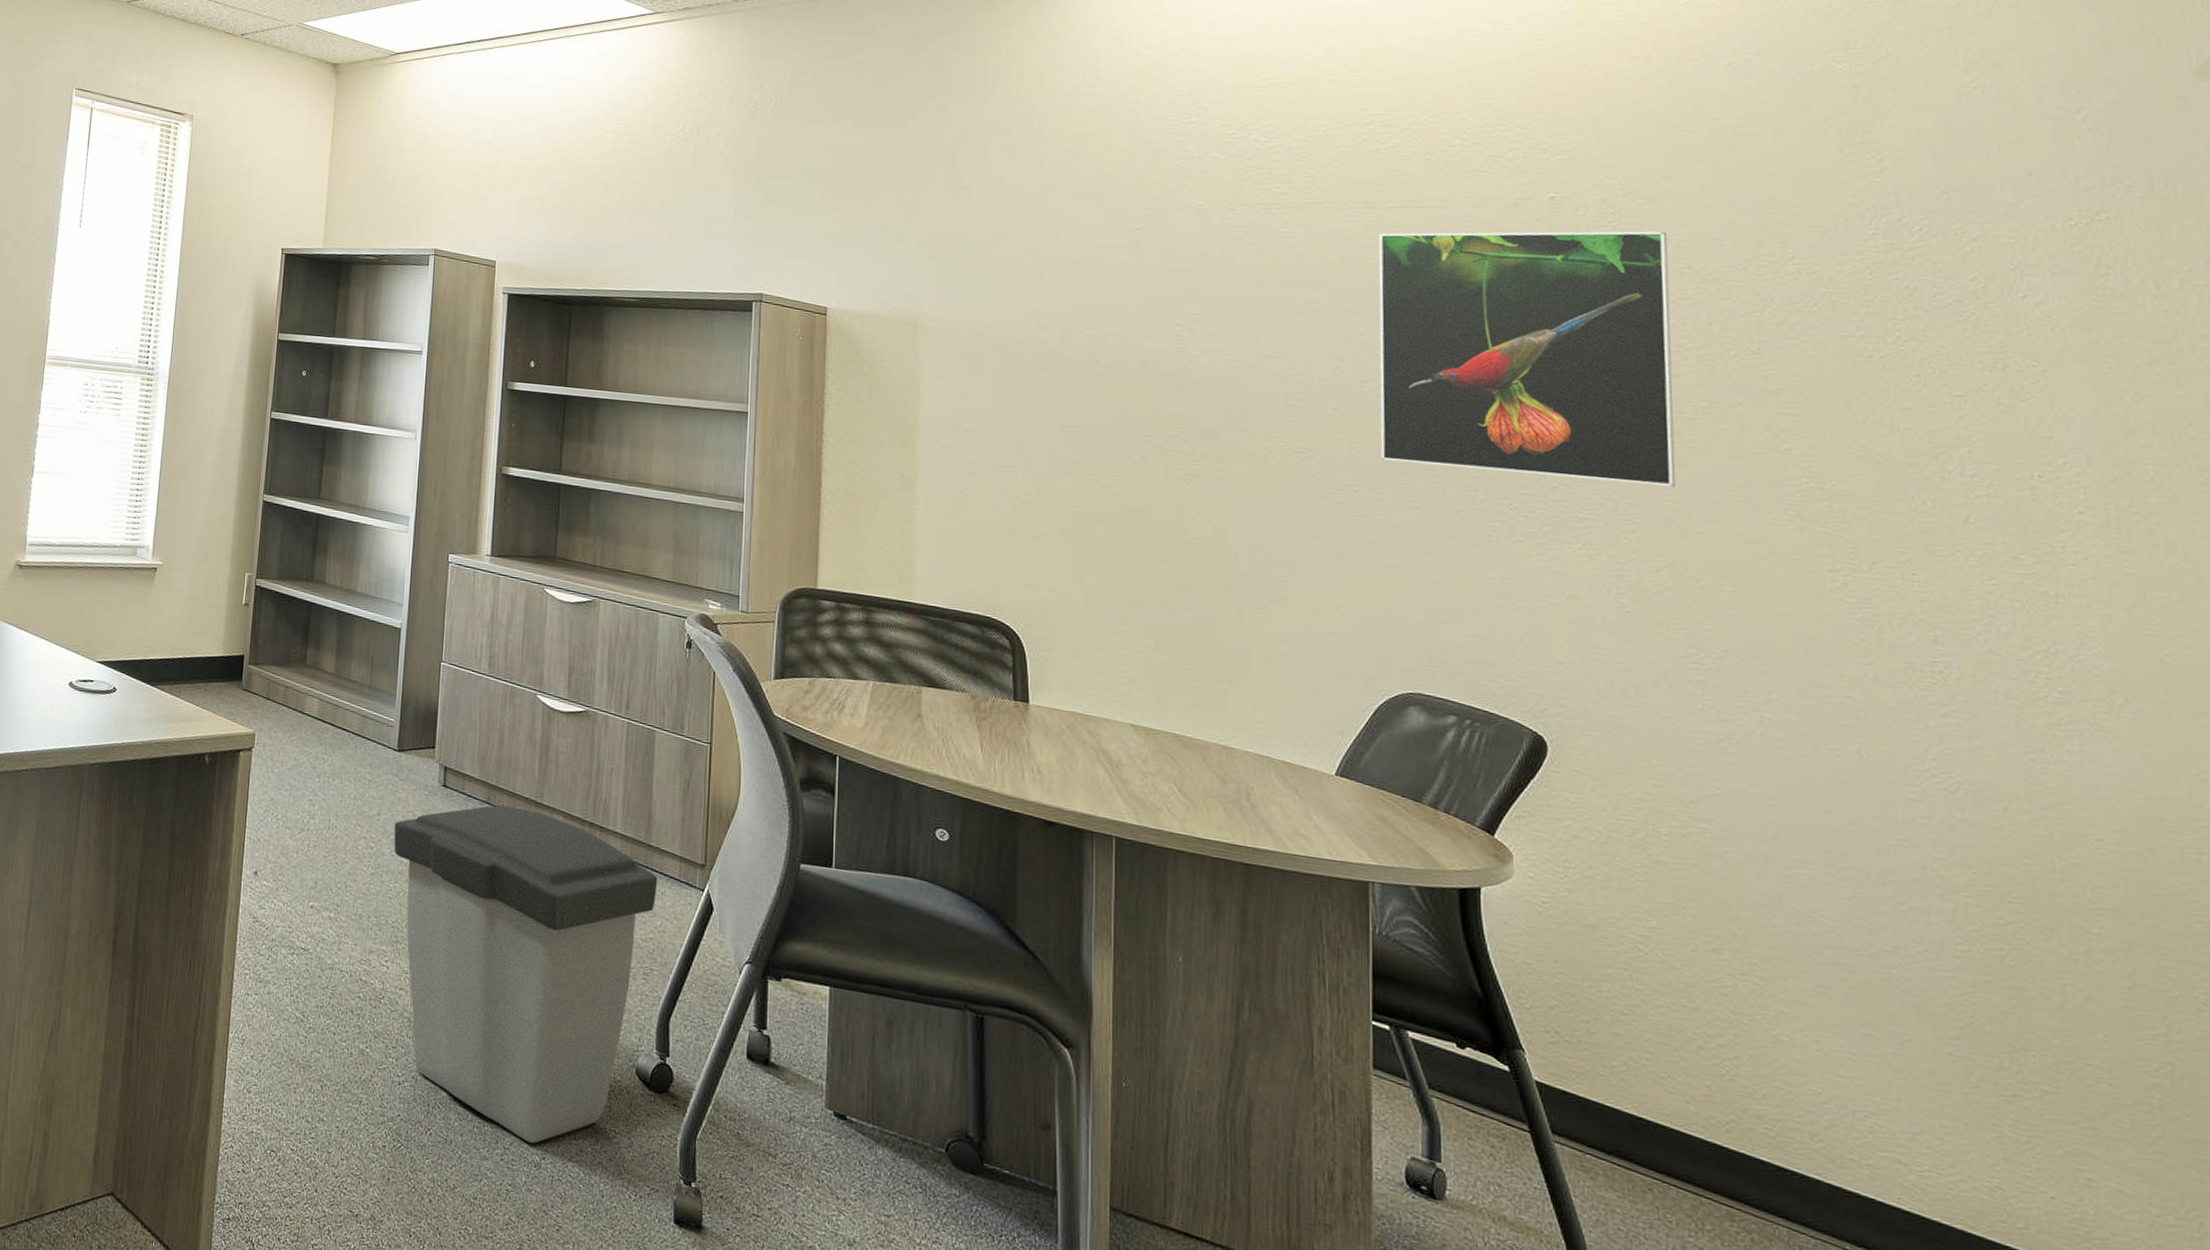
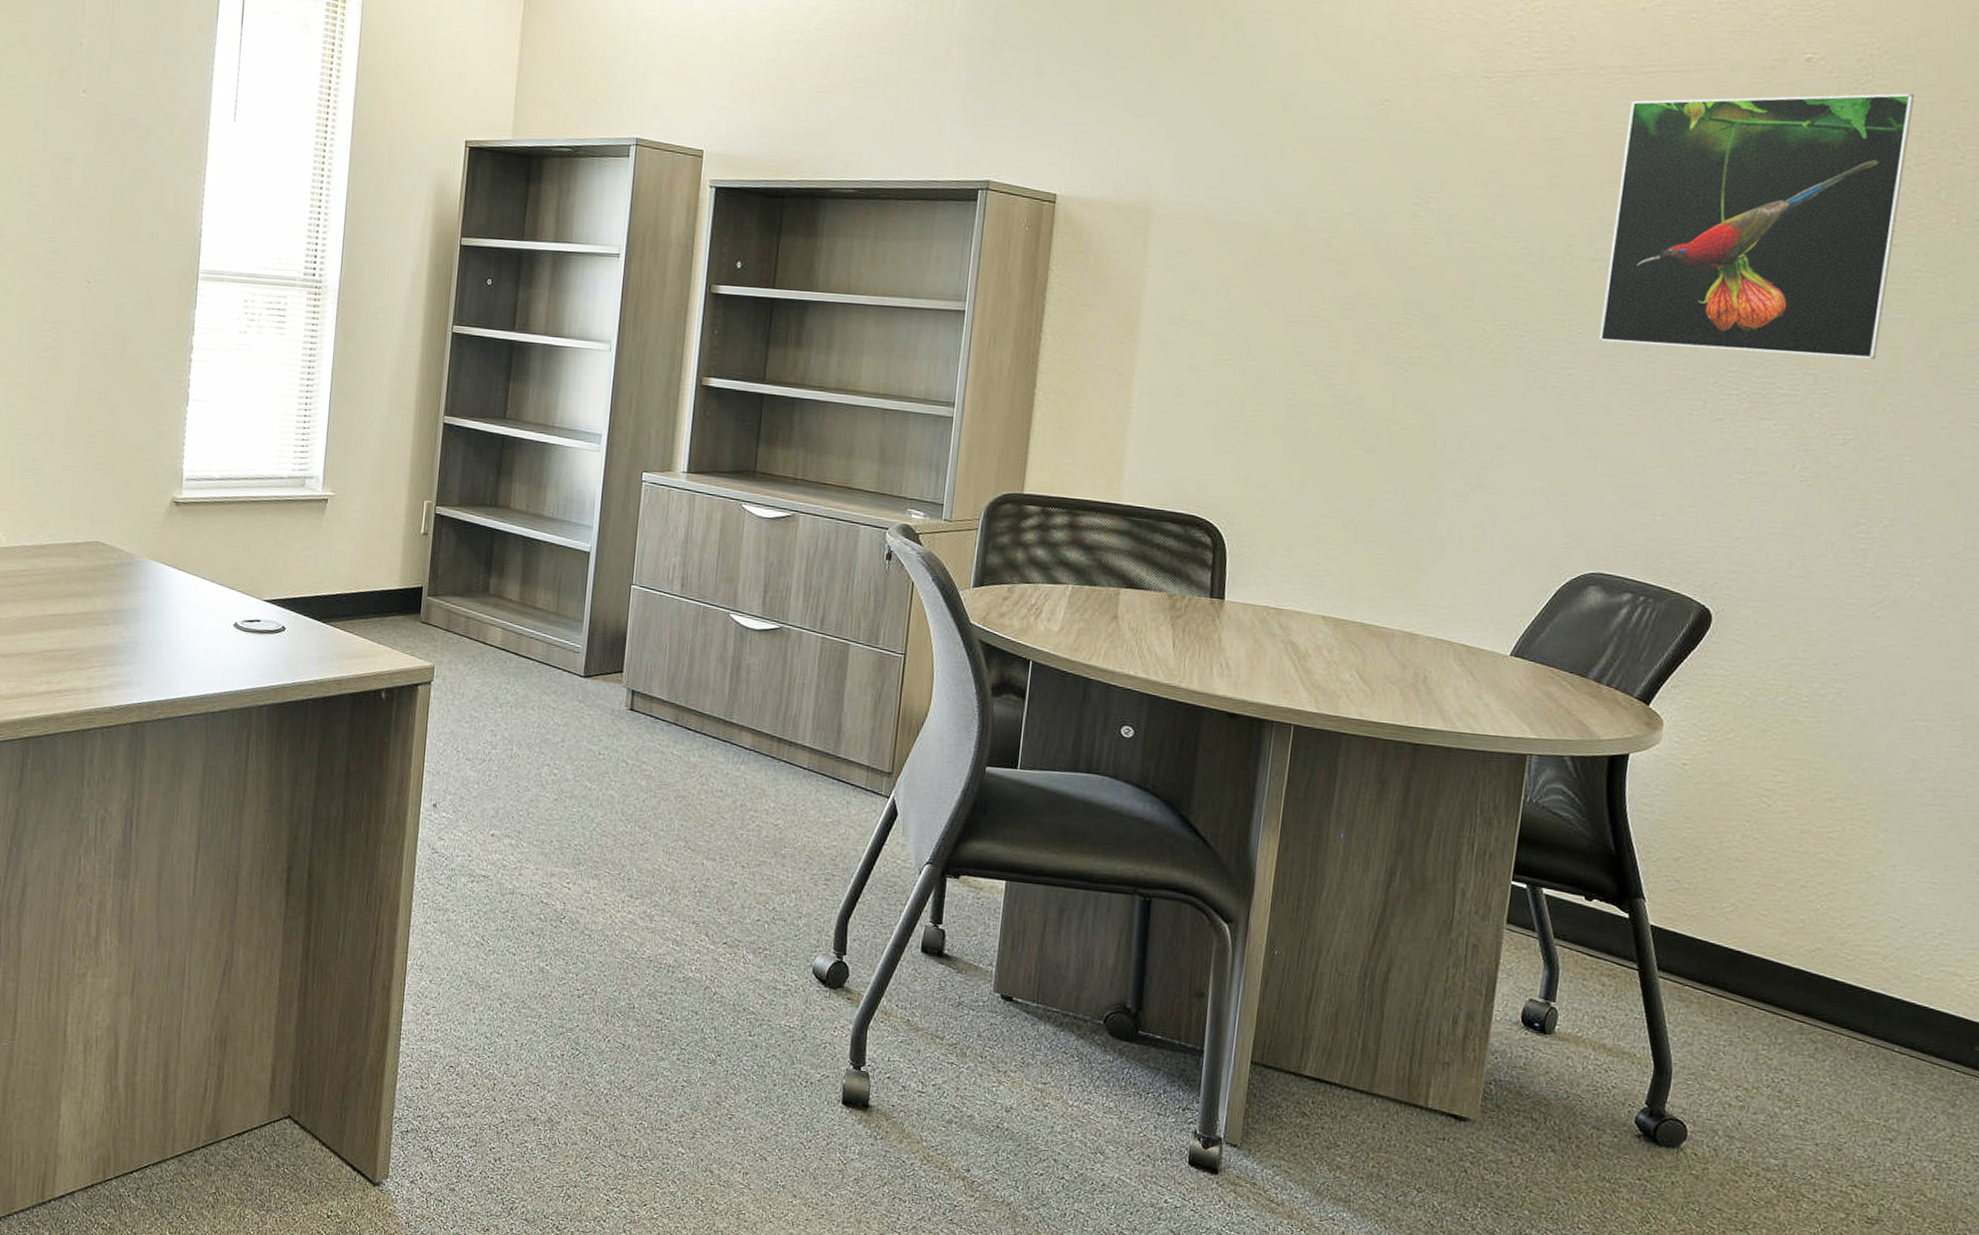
trash can: present [393,804,658,1144] -> none [578,725,844,1042]

